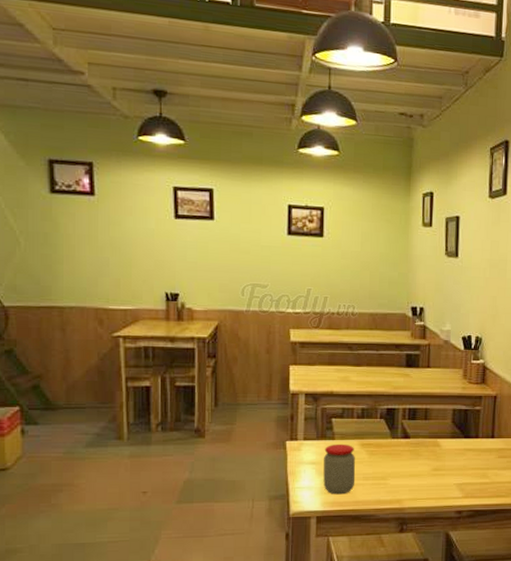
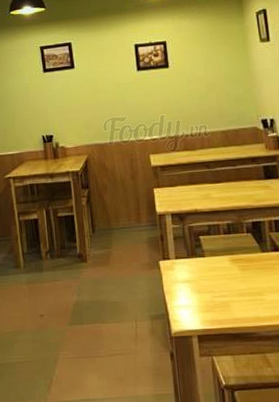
jar: present [323,443,356,495] -> none [196,260,232,313]

